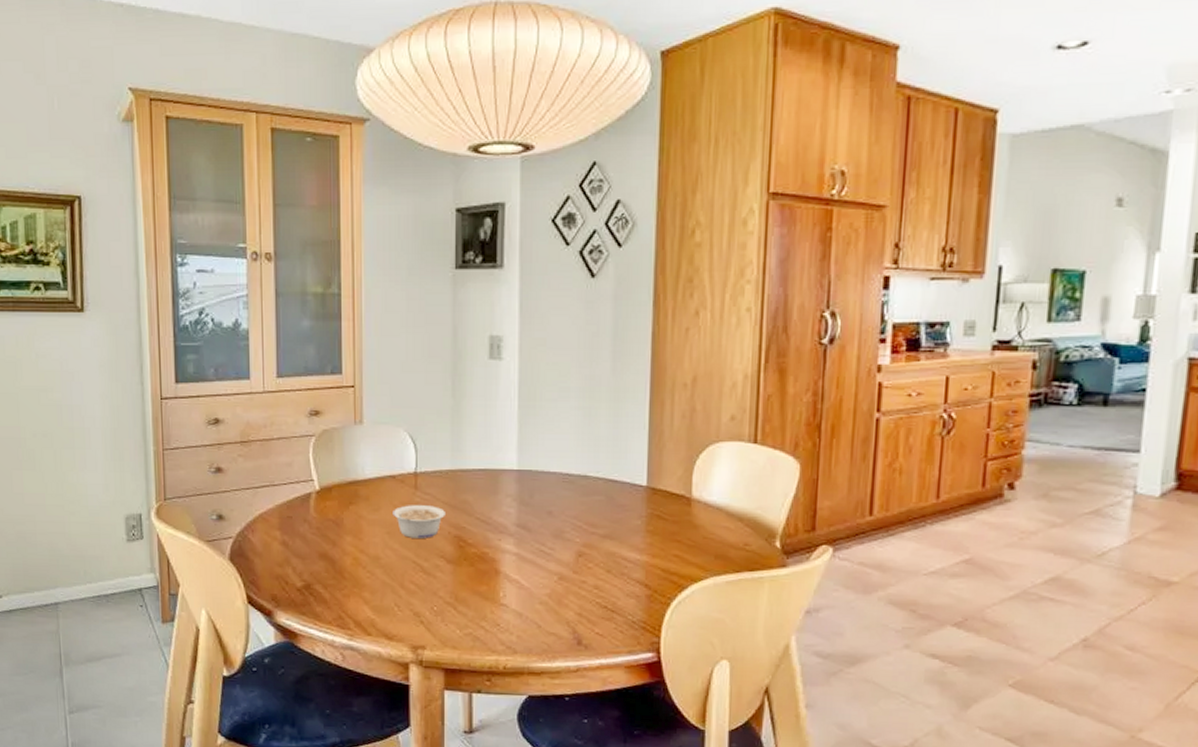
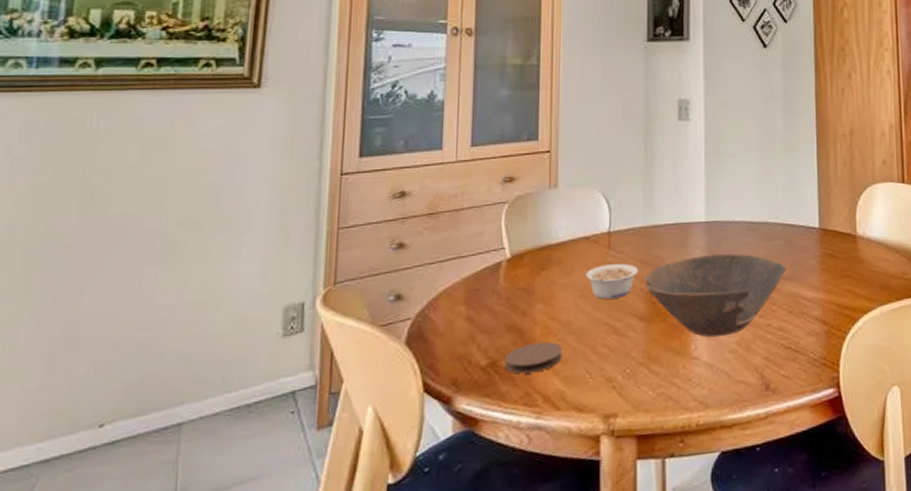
coaster: none [317,571,371,599] -> present [504,341,562,374]
bowl: none [452,504,606,588] -> present [645,253,786,338]

